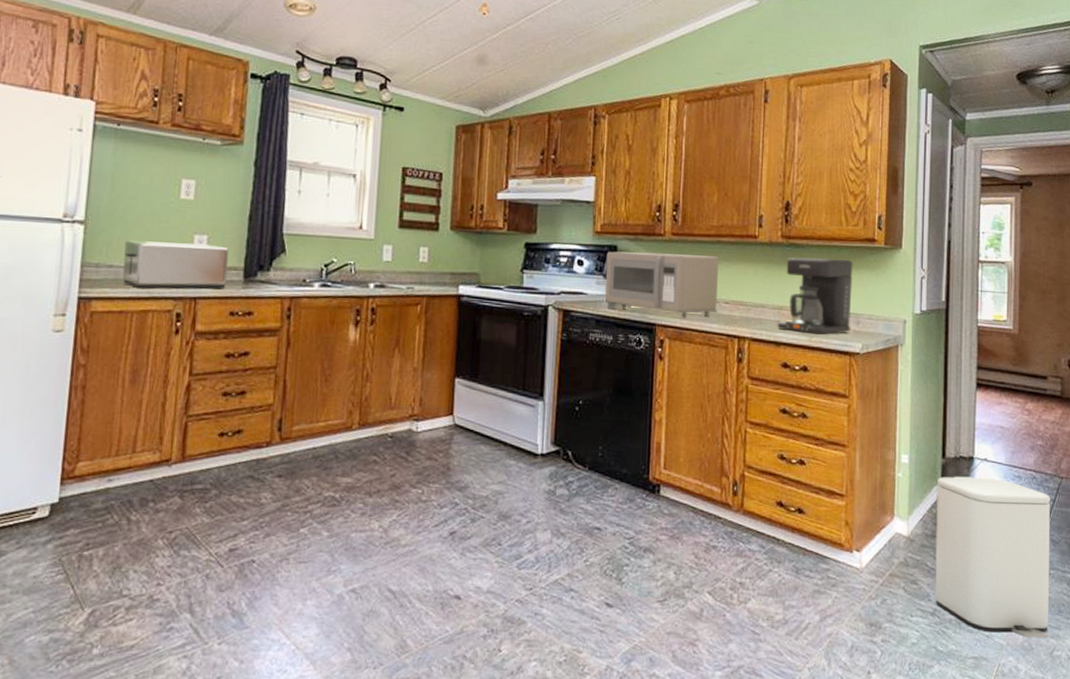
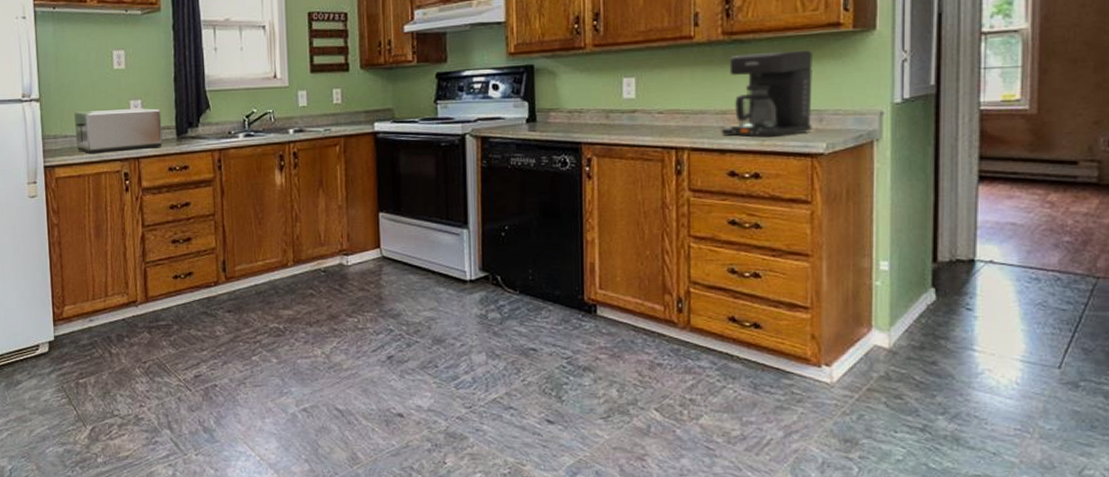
microwave: present [604,251,719,318] -> none [523,64,649,134]
pedal bin: present [935,476,1051,638] -> none [925,281,1082,456]

